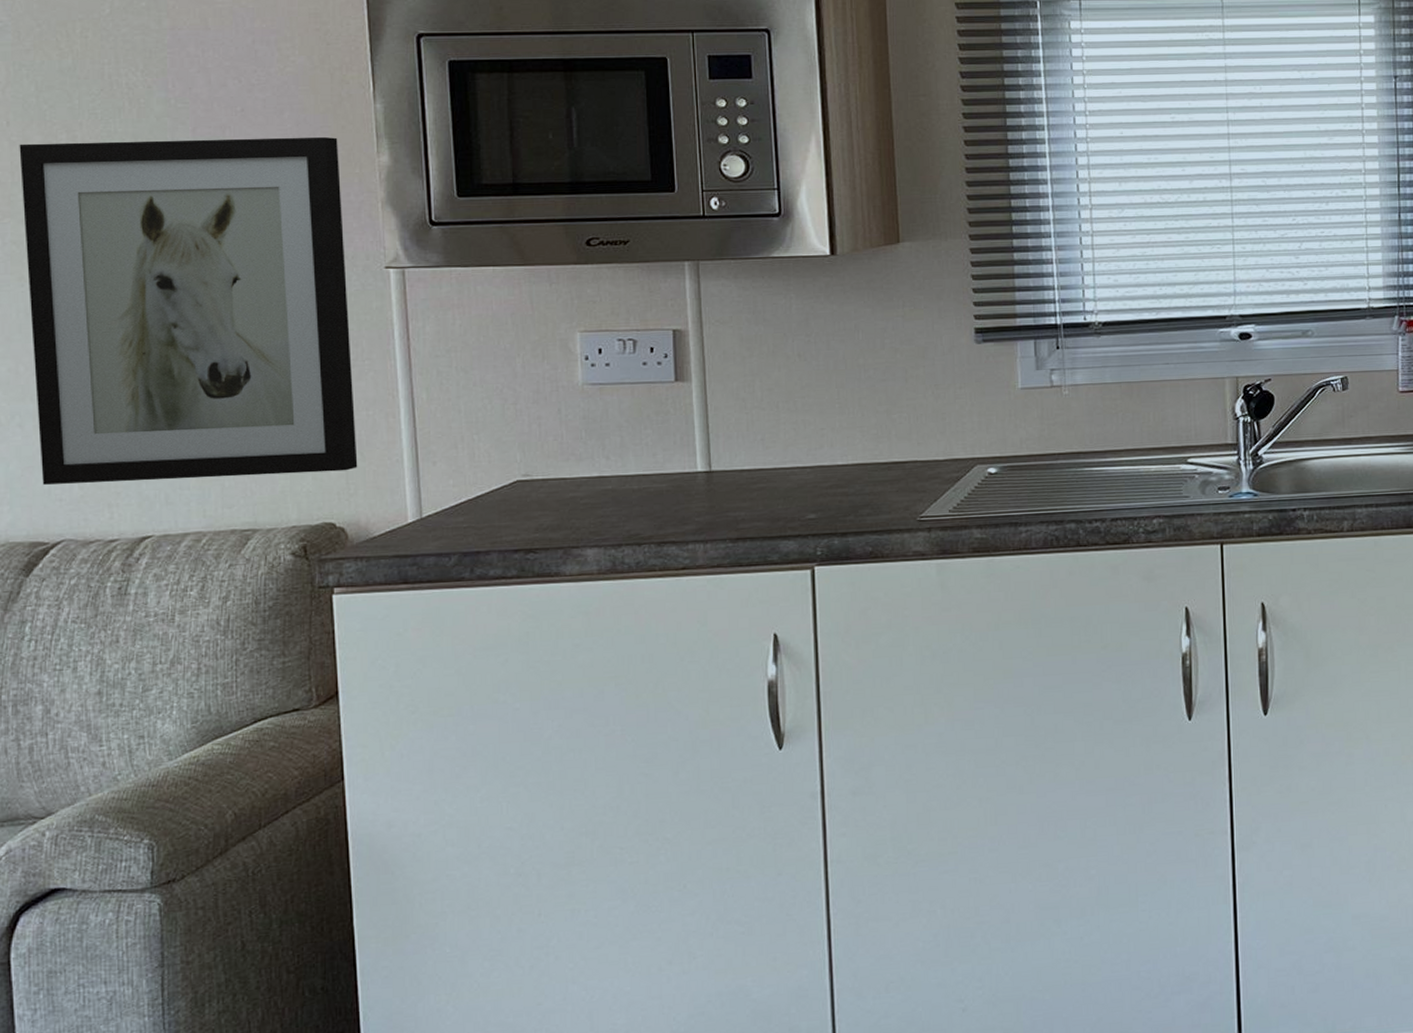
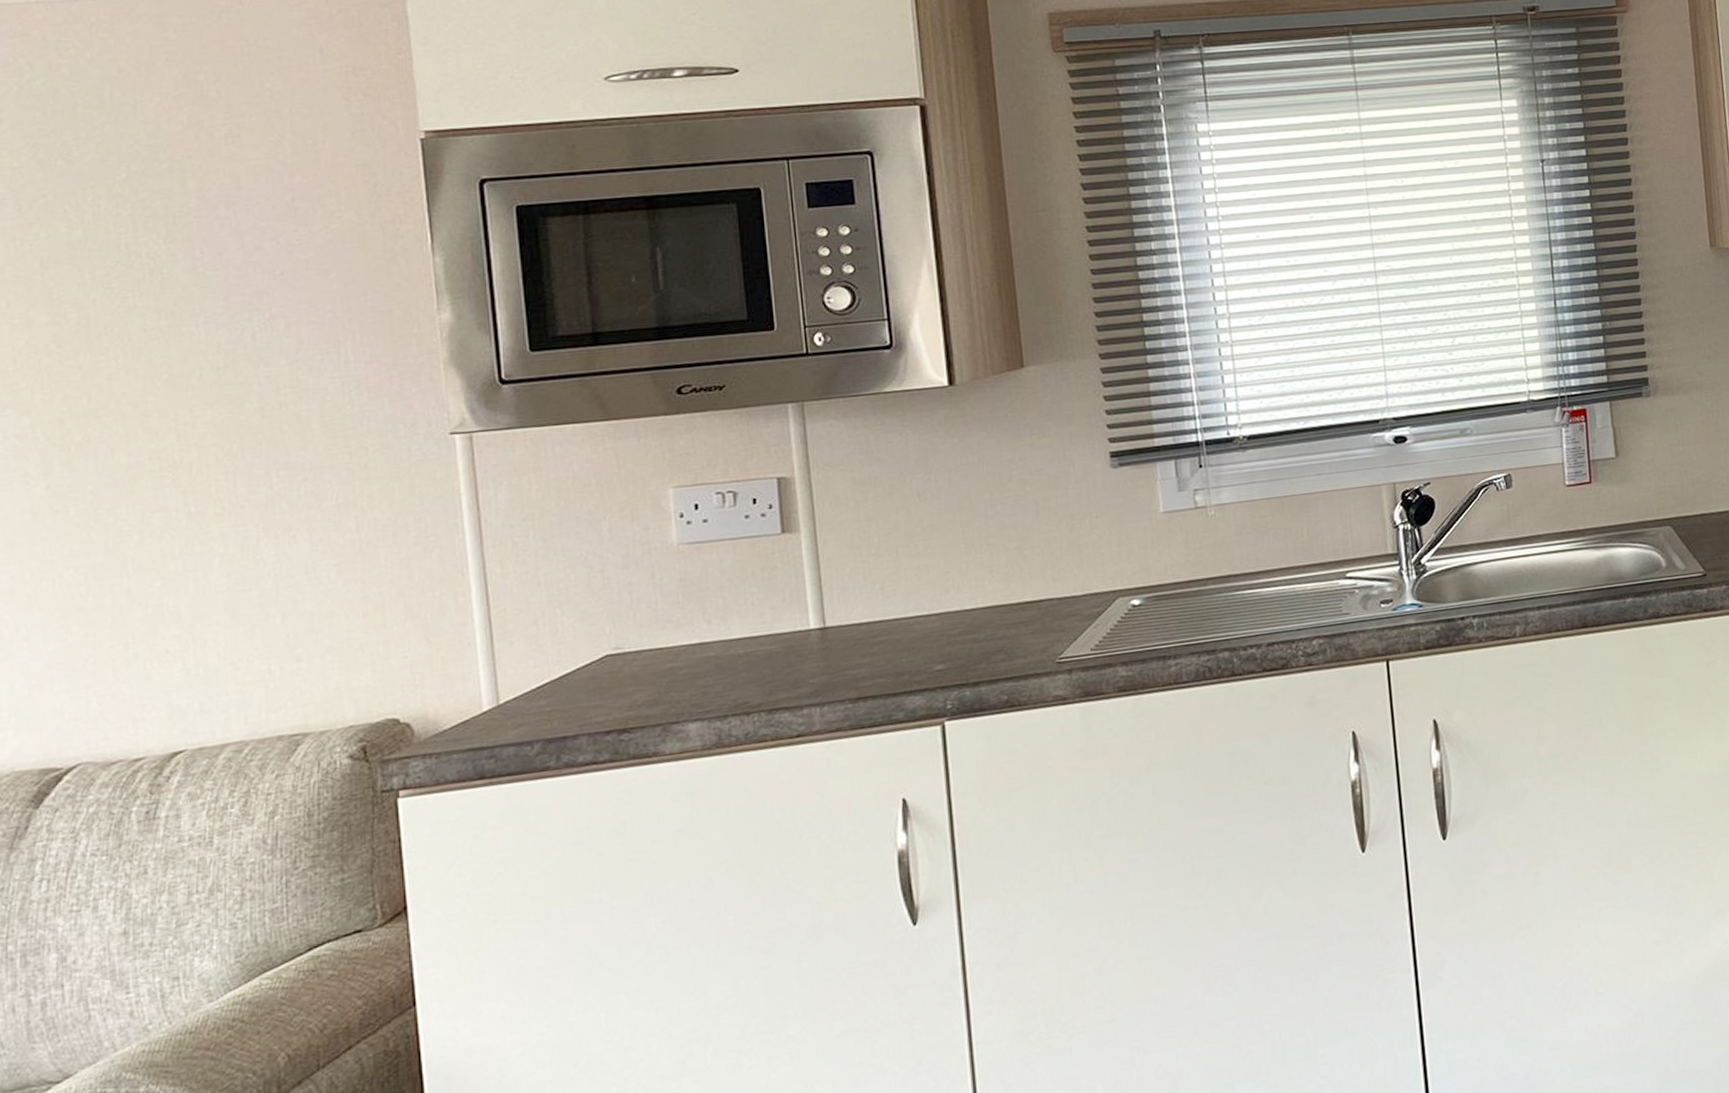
wall art: present [19,136,358,485] -> none [22,296,424,703]

